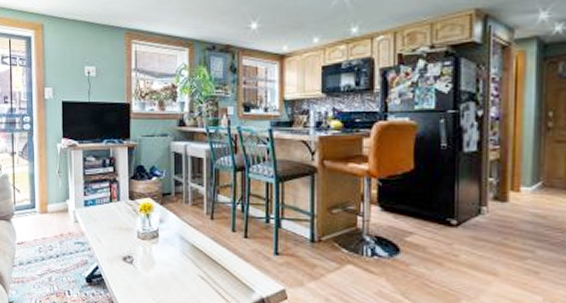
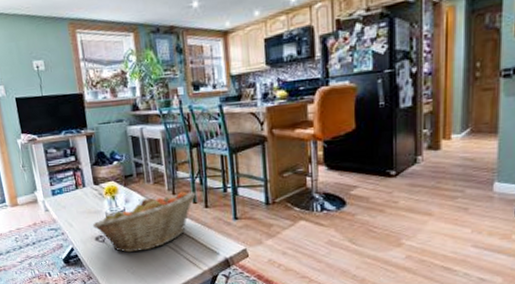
fruit basket: none [121,217,236,279] -> present [92,191,196,253]

